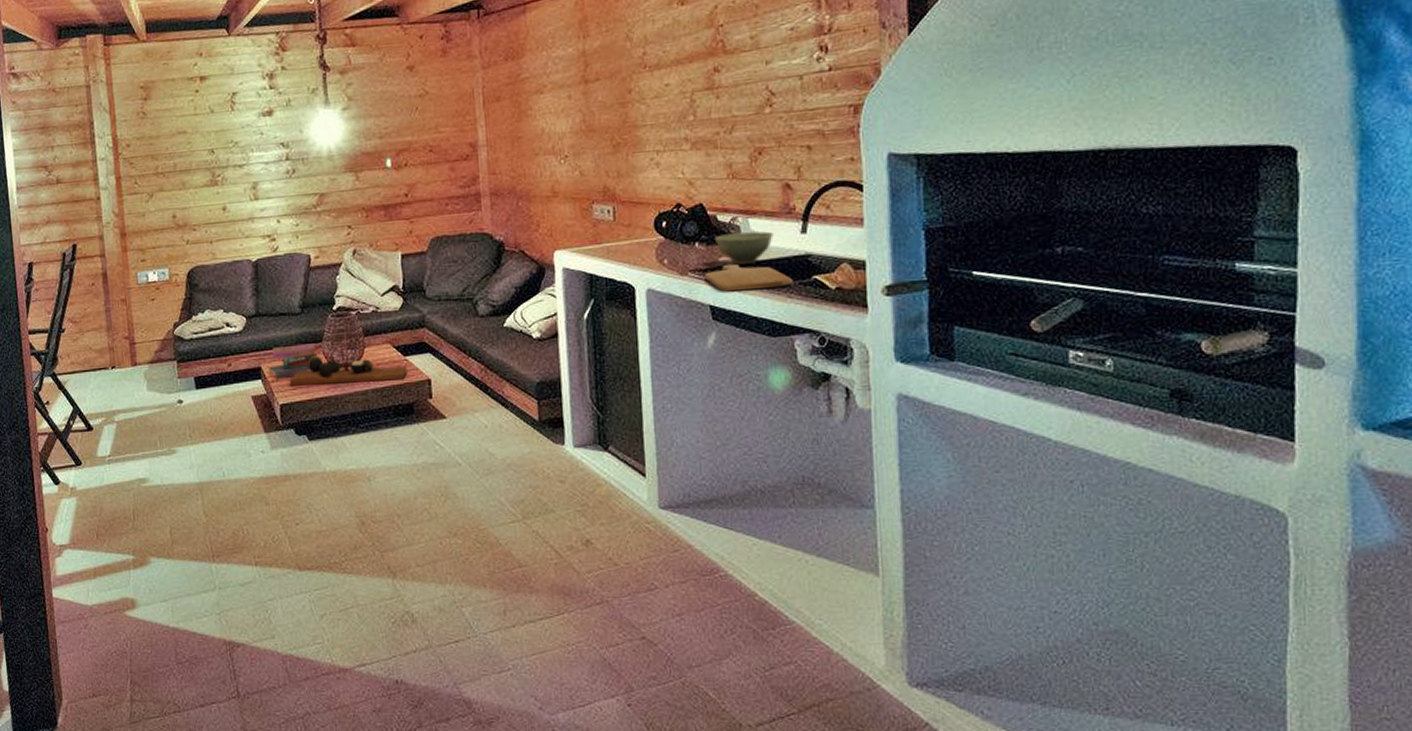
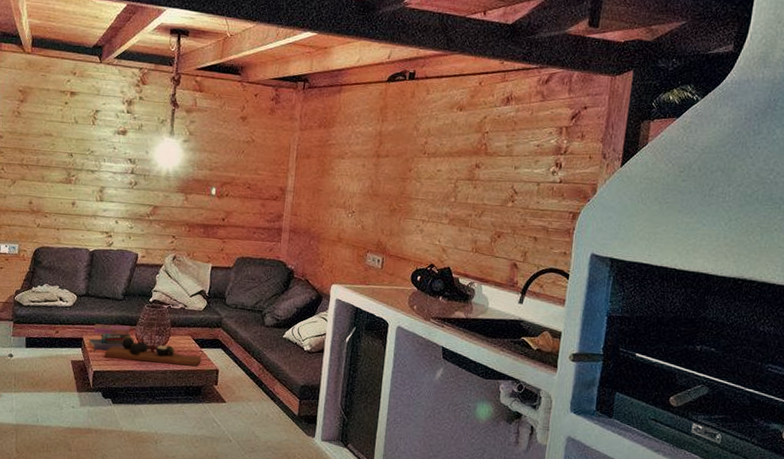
chopping board: present [704,263,793,292] -> none [442,317,507,342]
bowl: present [714,231,774,265] -> none [454,294,498,320]

